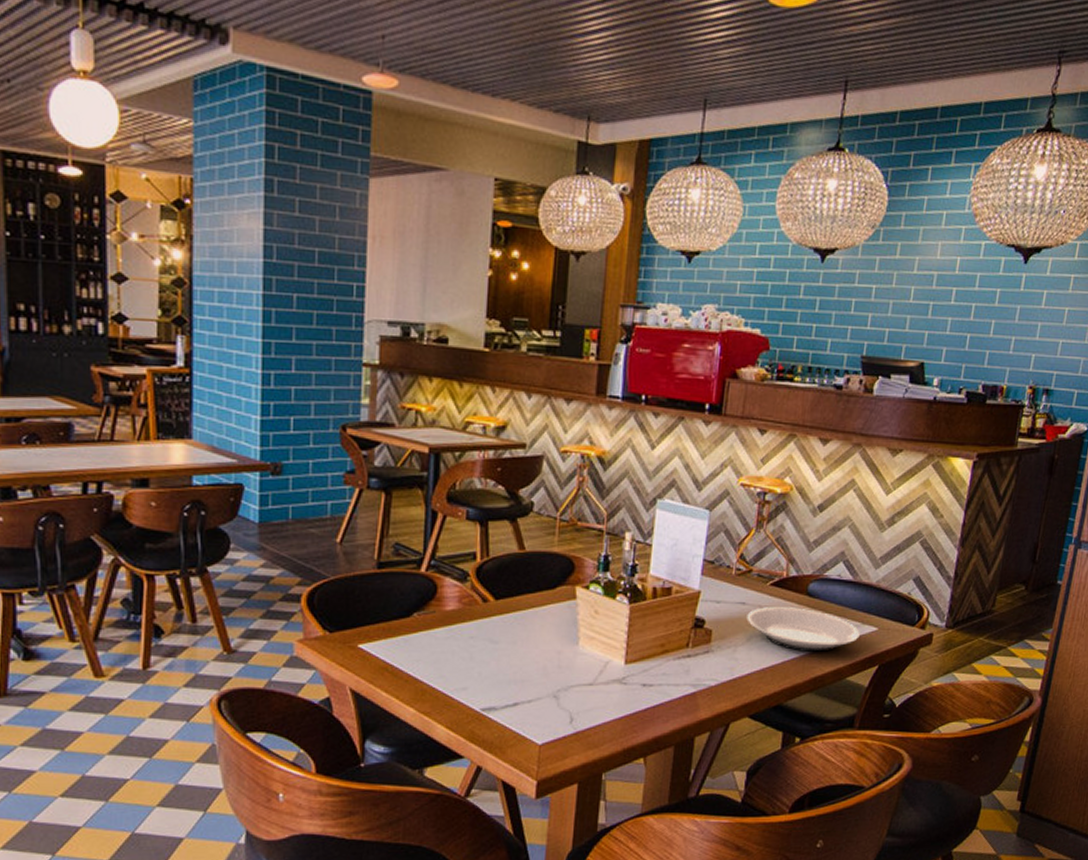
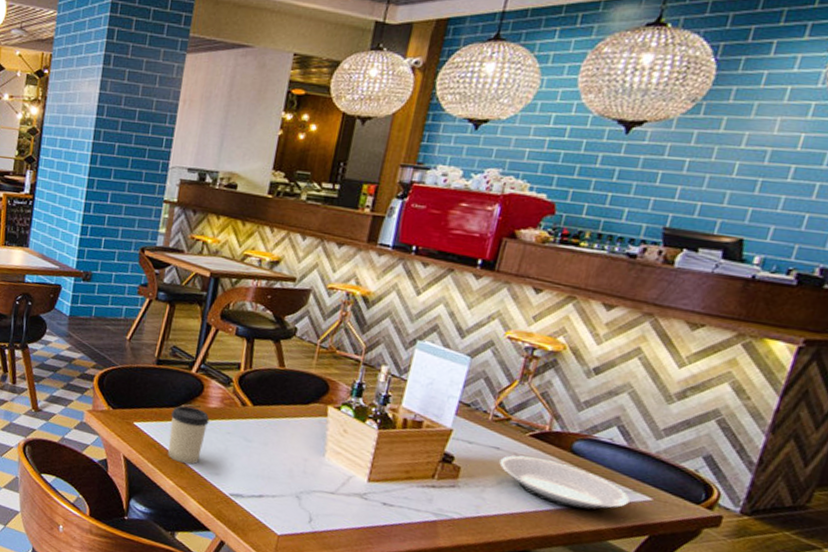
cup: none [402,614,448,684] -> present [168,405,210,464]

